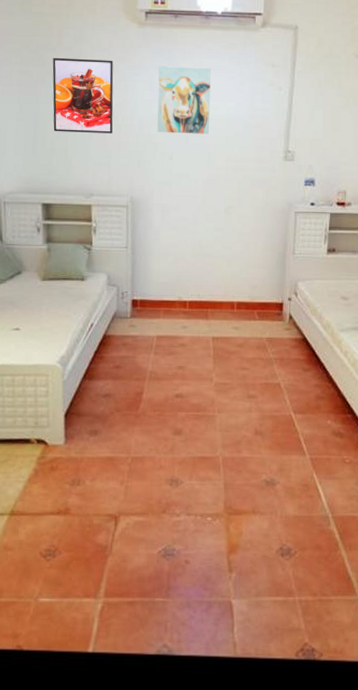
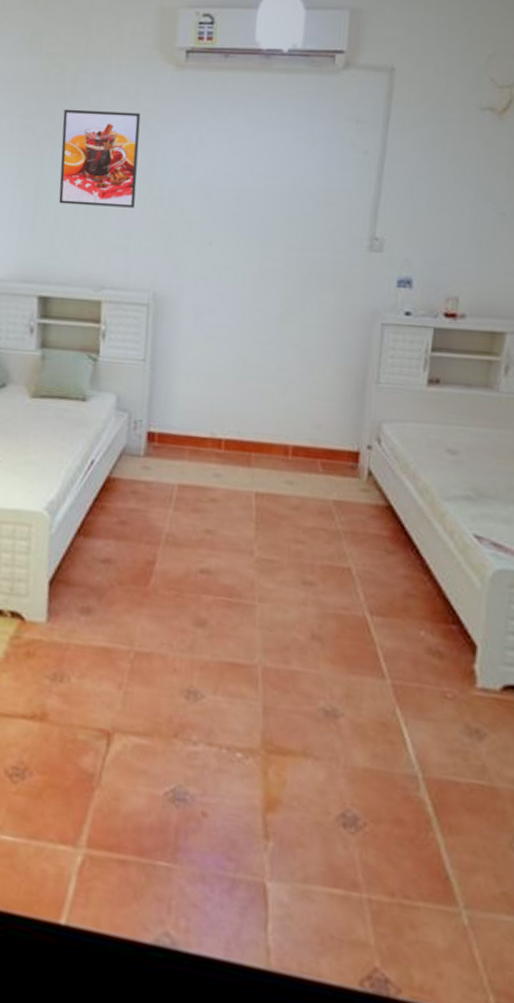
wall art: present [157,66,211,135] -> none [194,120,270,212]

